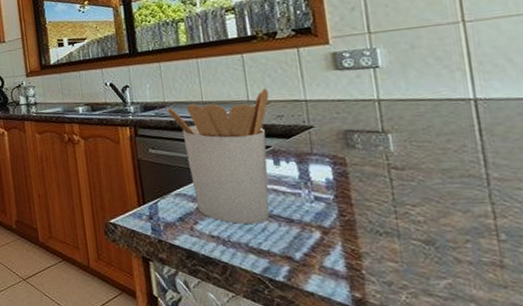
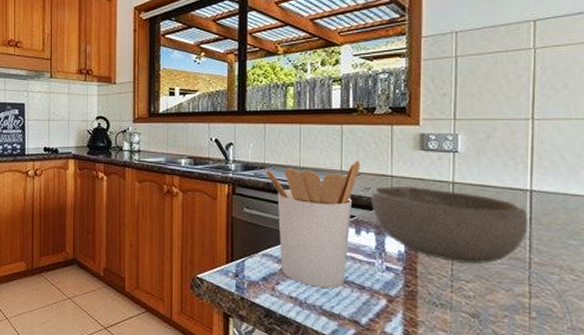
bowl: none [285,108,480,186] -> present [370,186,528,264]

